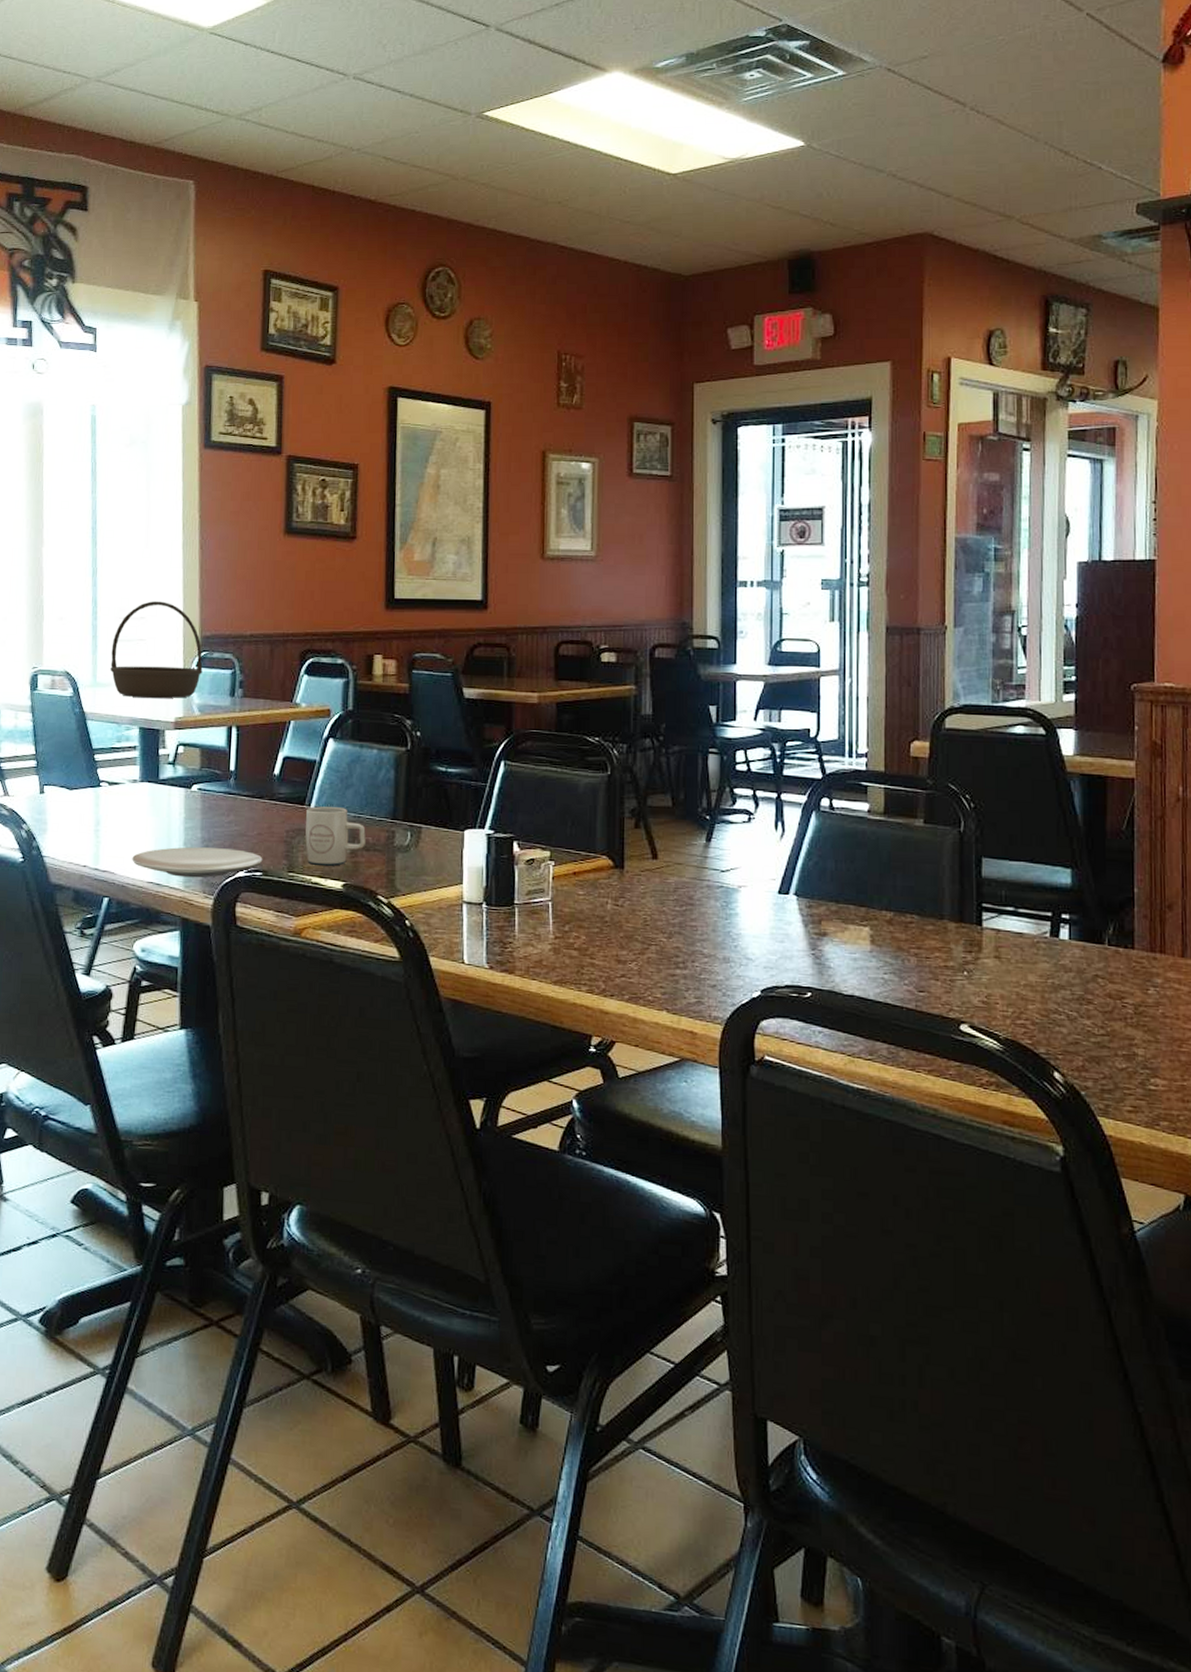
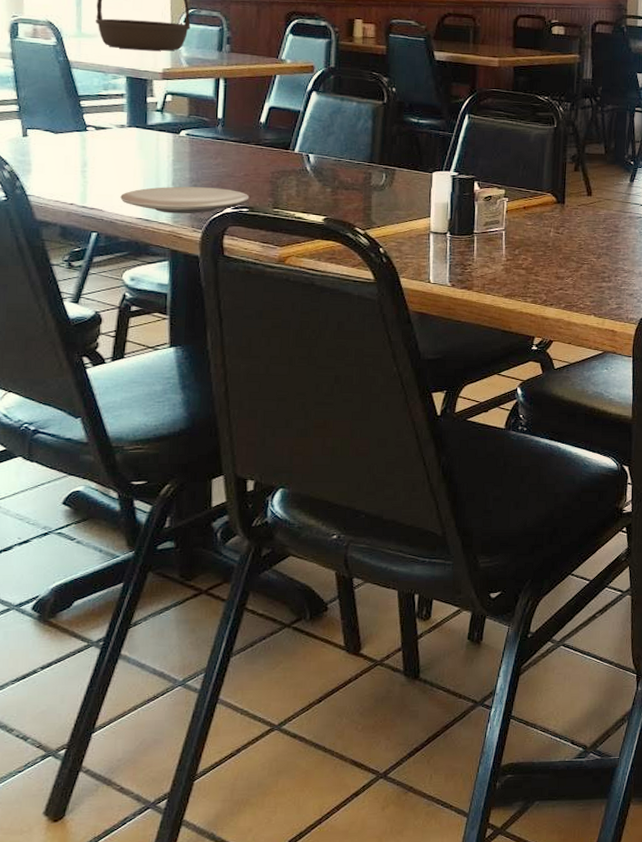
mug: present [304,806,366,867] -> none [289,151,345,203]

